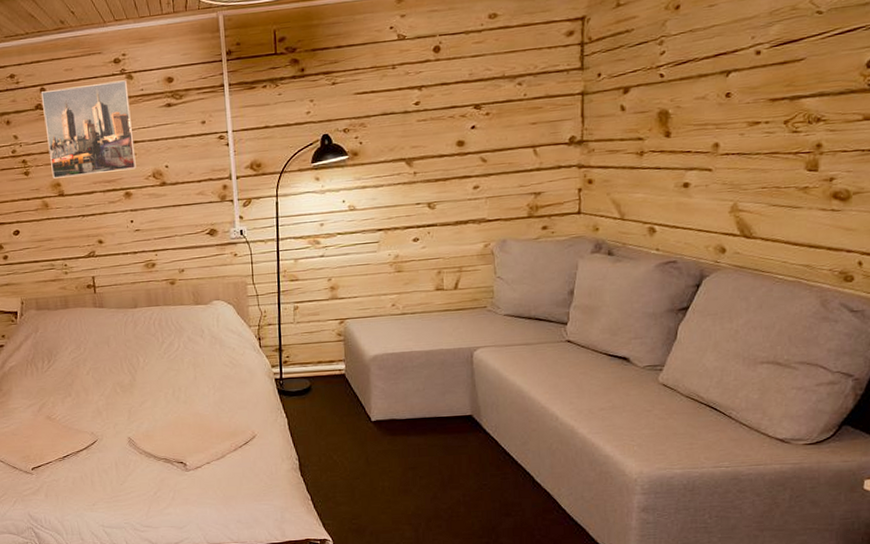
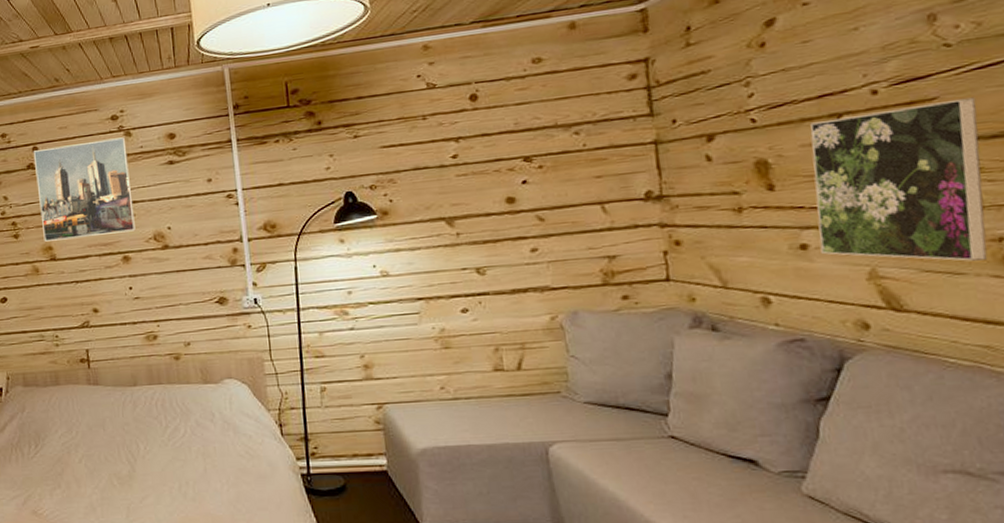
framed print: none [698,59,833,197] -> present [810,97,988,262]

